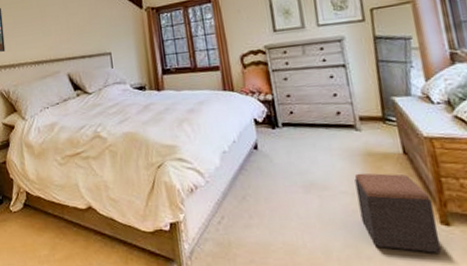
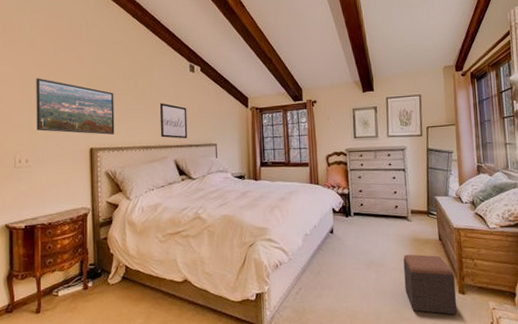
wall art: none [47,13,80,51] -> present [159,103,188,139]

